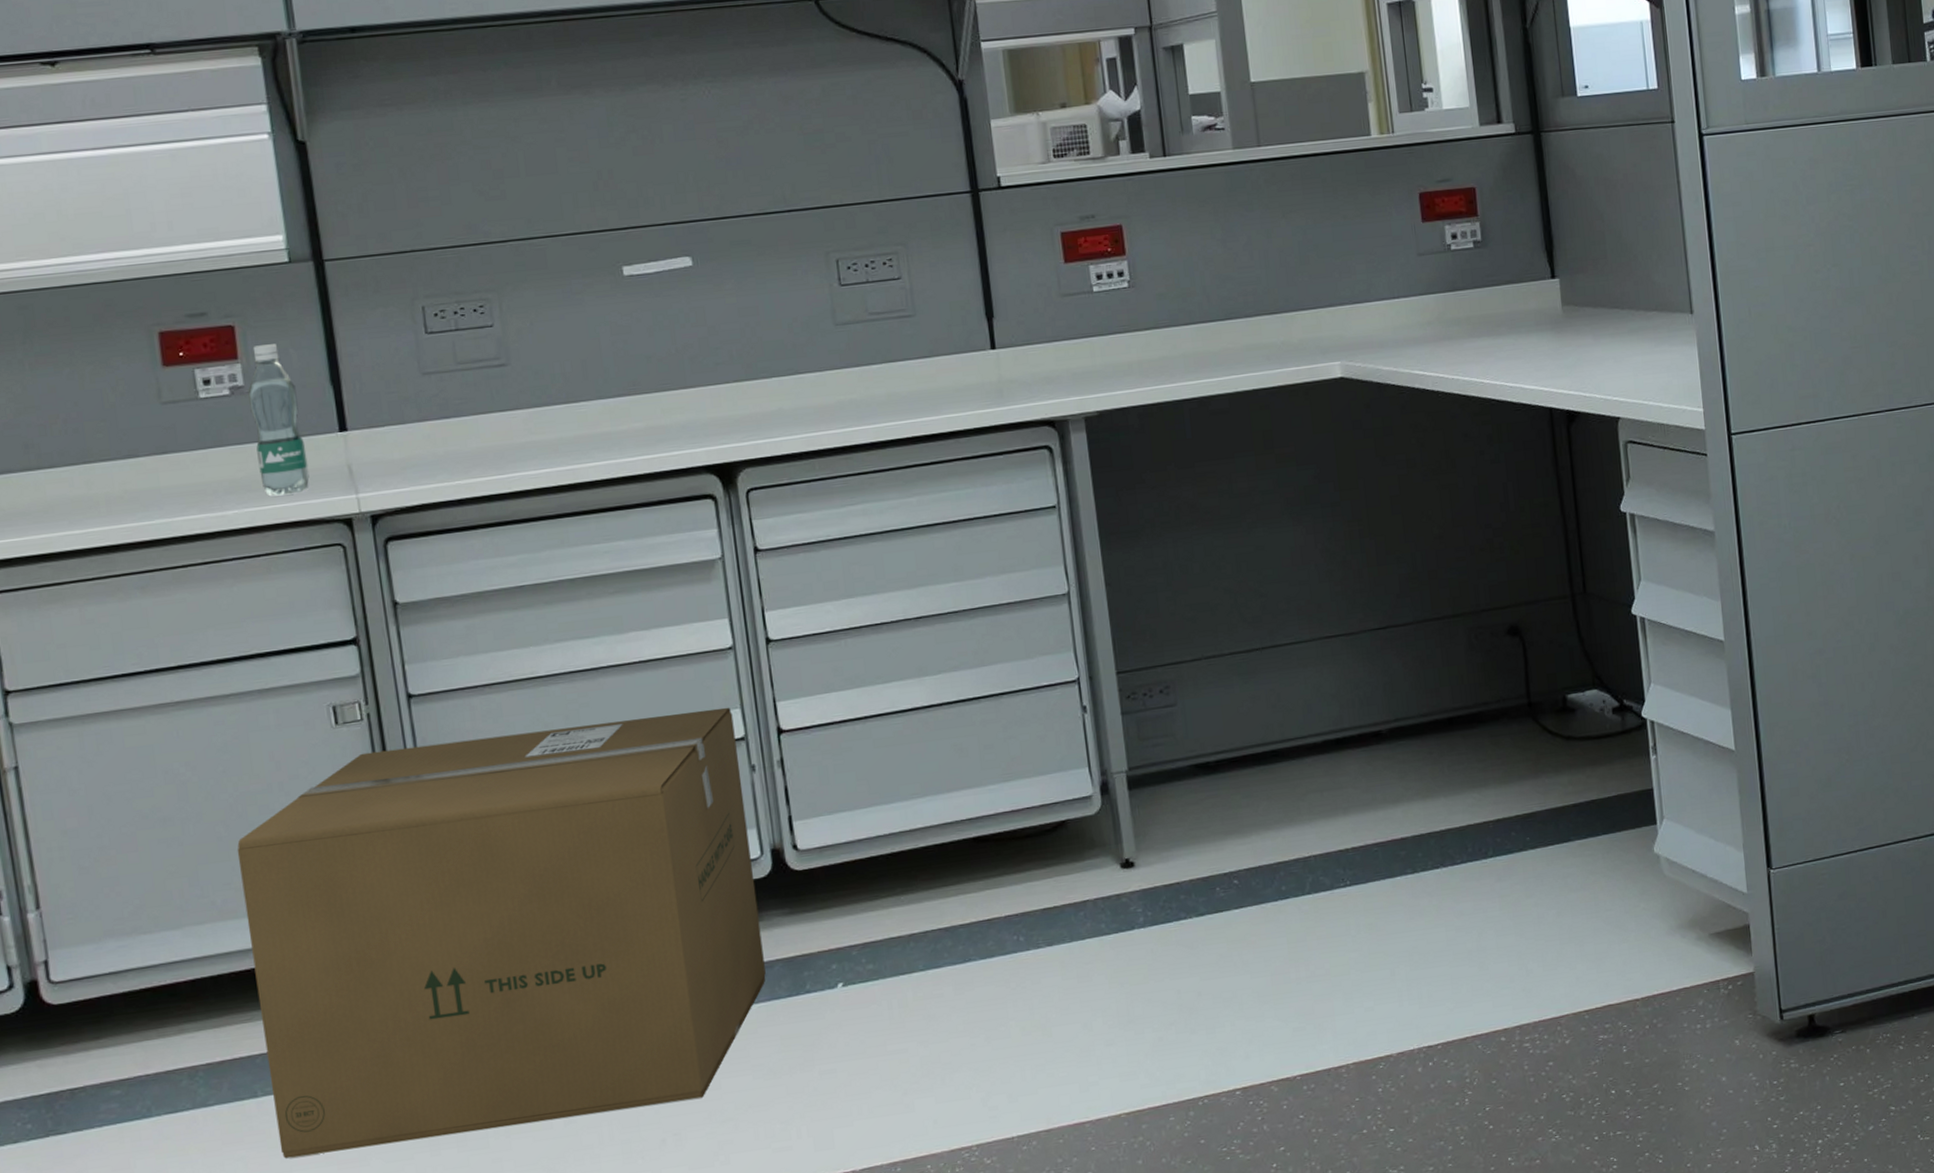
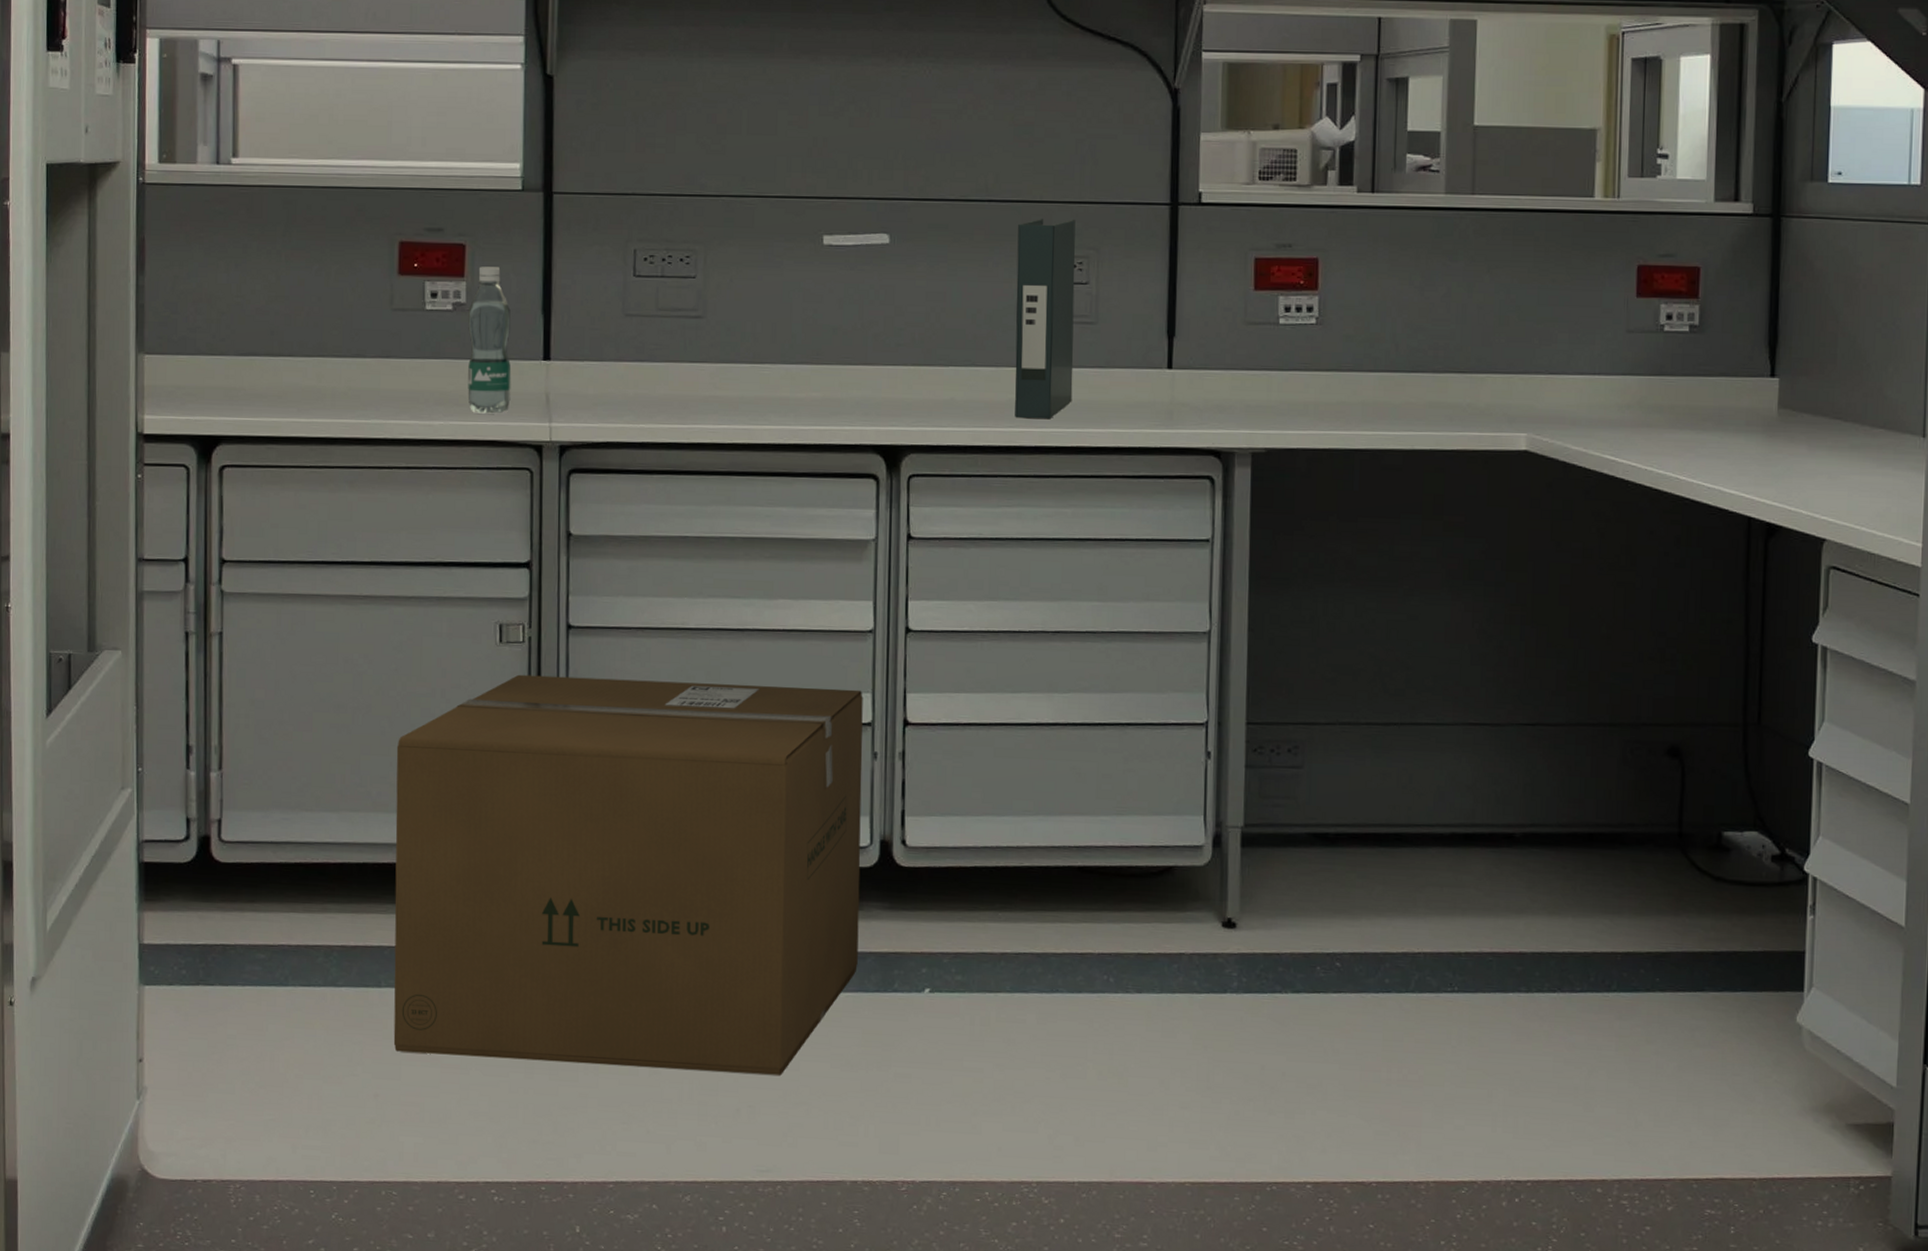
binder: none [822,218,902,419] -> present [1015,219,1076,419]

